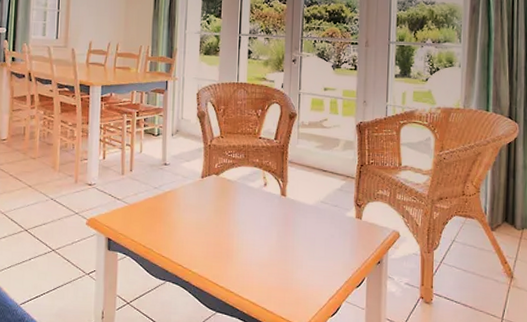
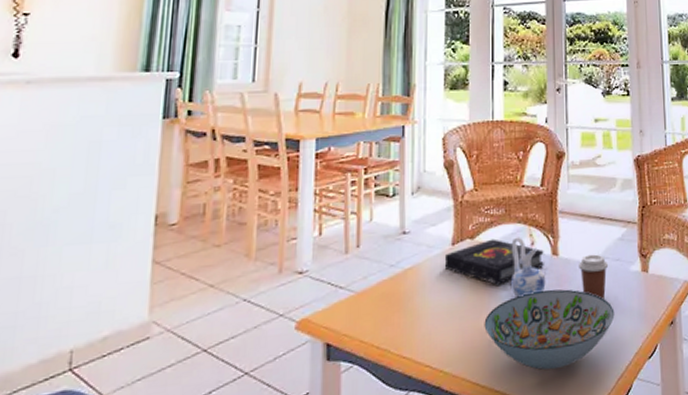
book: none [195,177,274,213] -> present [444,239,544,285]
decorative bowl: none [224,222,330,284] -> present [484,289,615,370]
ceramic pitcher: none [246,178,275,224] -> present [510,237,546,297]
coffee cup: none [303,199,328,236] -> present [579,254,609,300]

